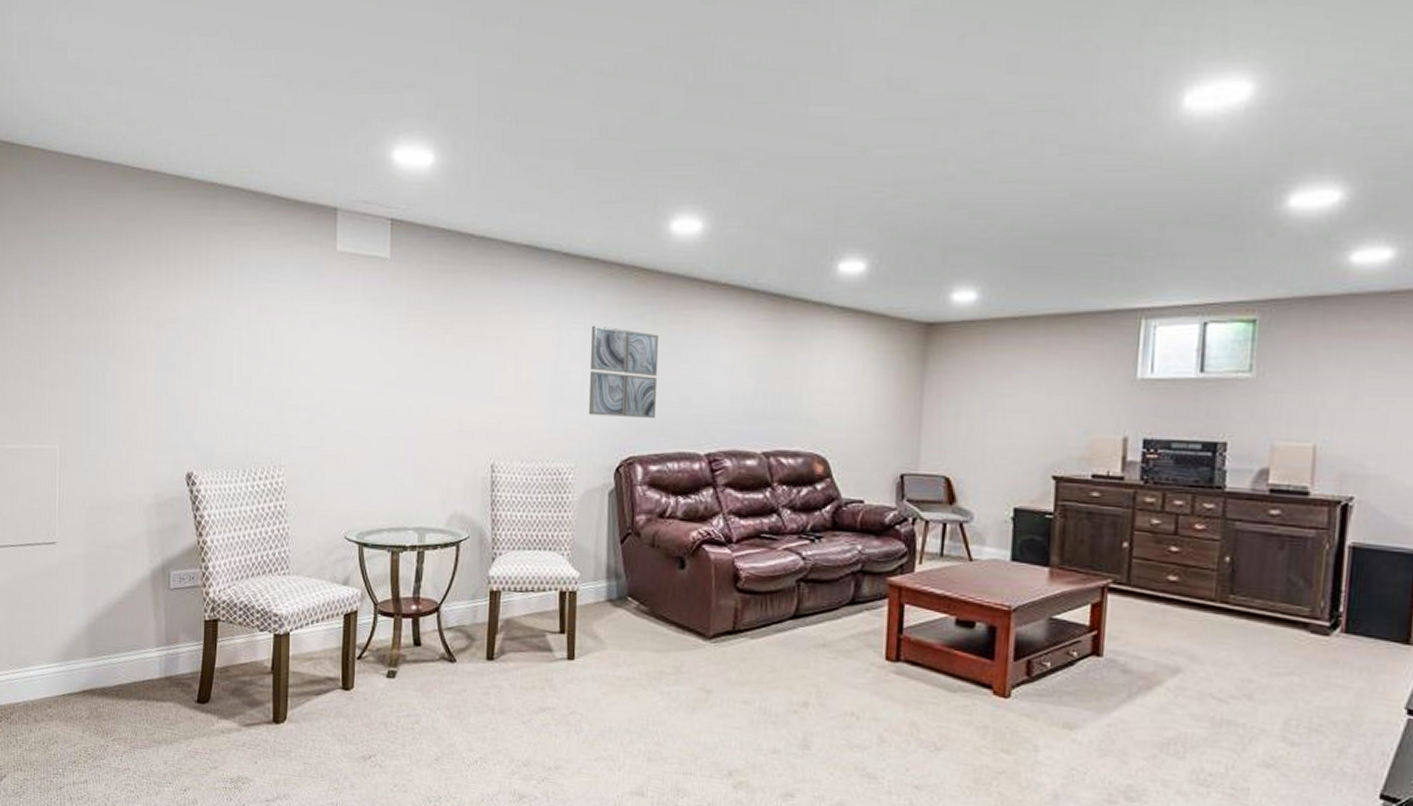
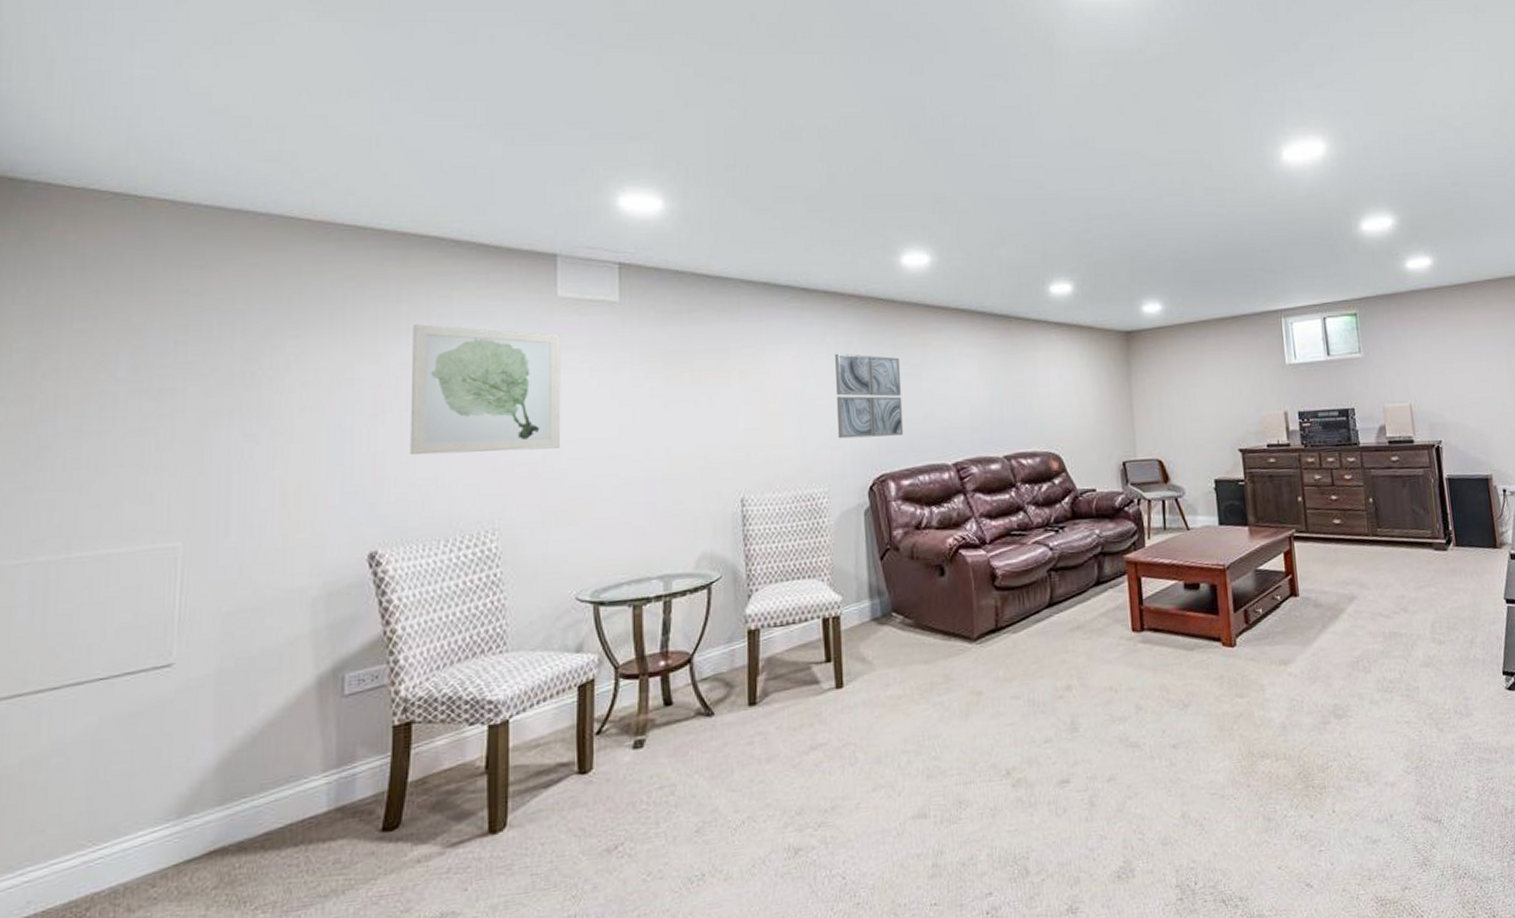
wall art: none [217,271,338,397] -> present [410,324,561,455]

